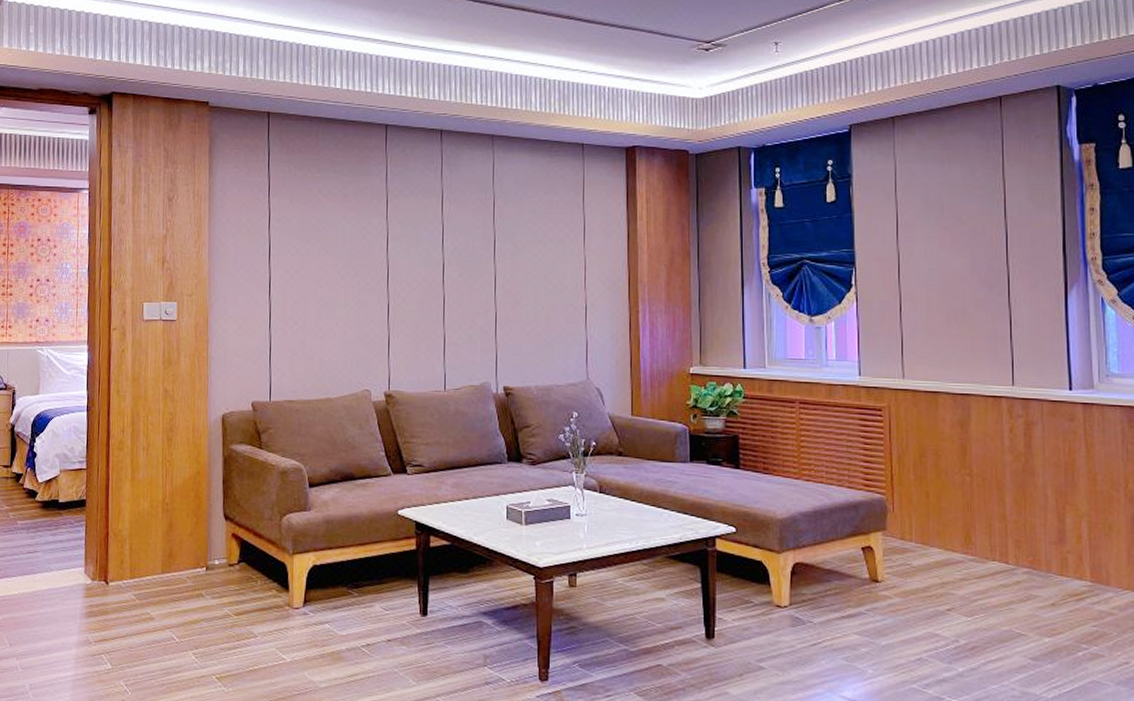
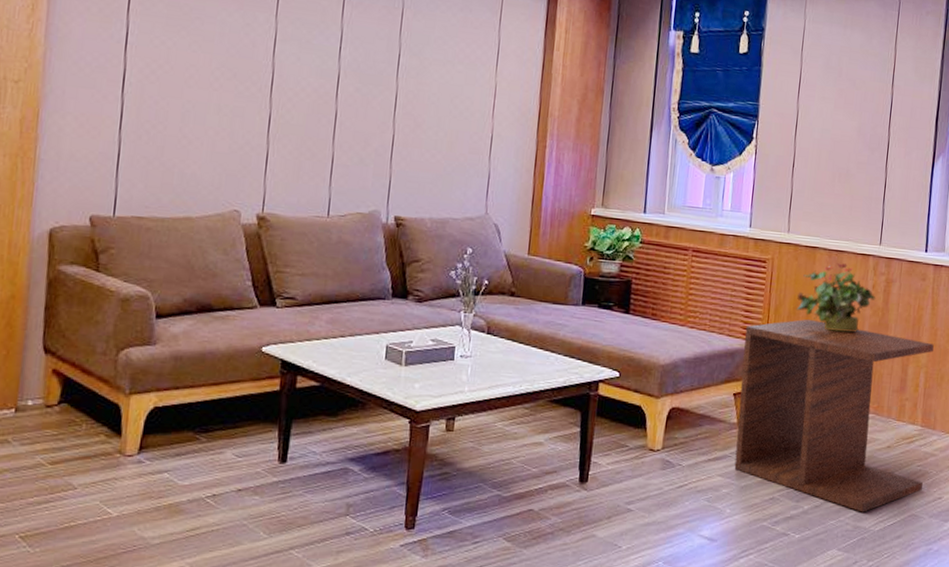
side table: none [867,467,1102,677] -> present [734,318,934,513]
potted plant: none [921,407,1016,480] -> present [796,263,876,332]

